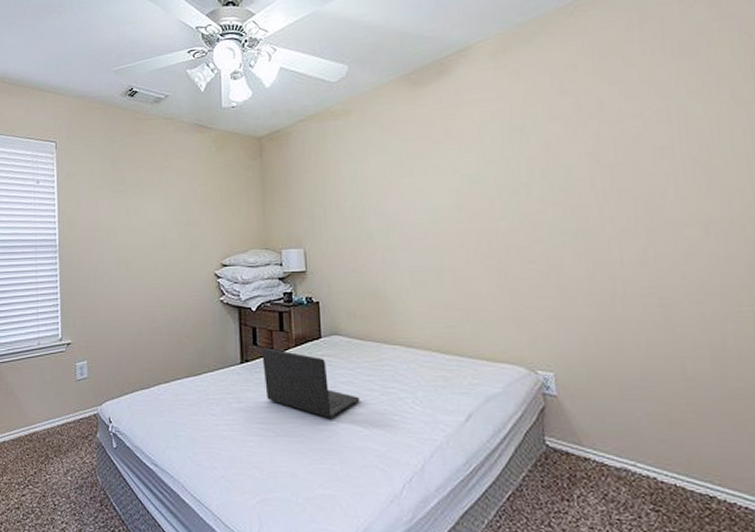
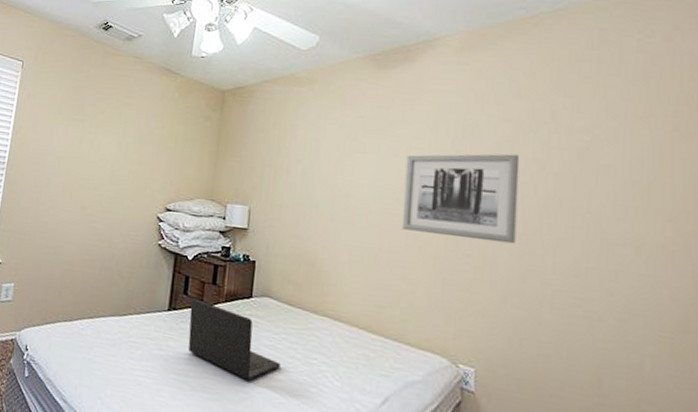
wall art: none [455,152,579,247] -> present [402,153,520,244]

